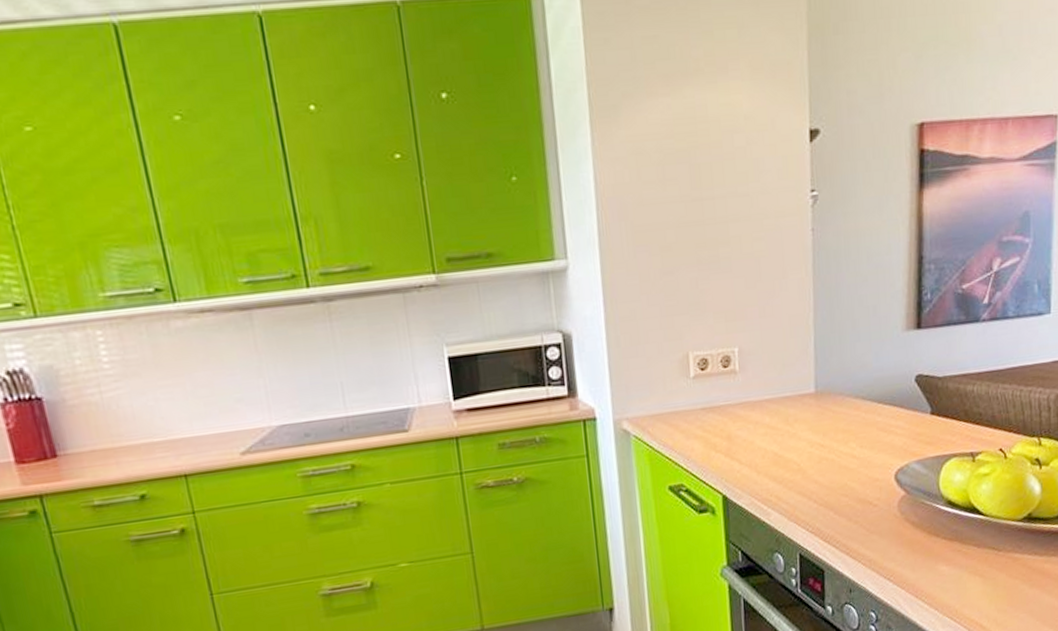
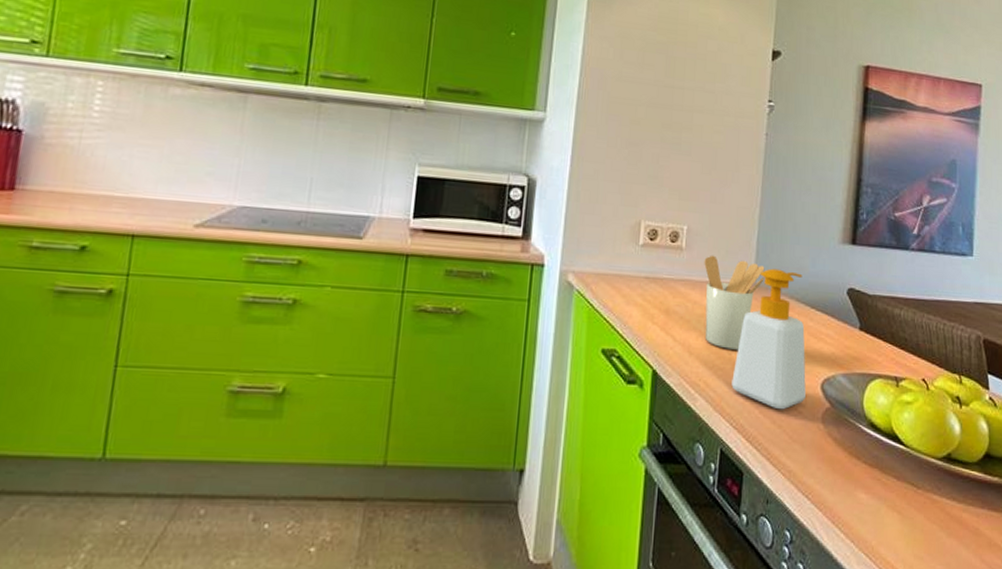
utensil holder: none [760,370,826,461] -> present [704,255,765,350]
soap bottle: none [803,371,880,507] -> present [731,268,806,410]

